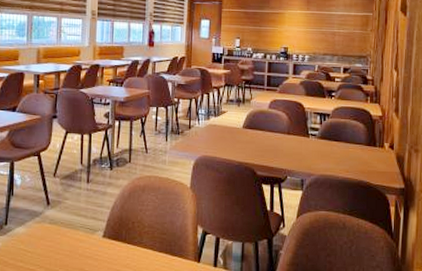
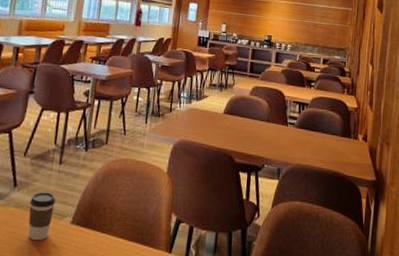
coffee cup: none [63,209,86,254] -> present [28,192,56,241]

